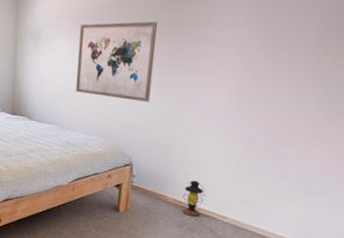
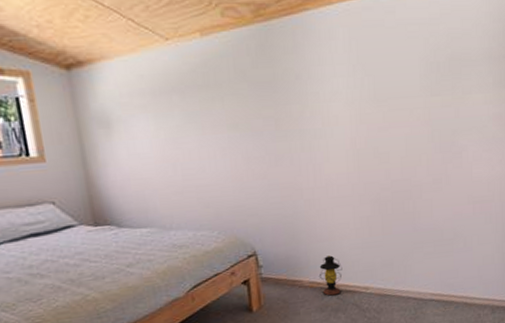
wall art: present [76,21,158,102] -> none [160,84,261,183]

